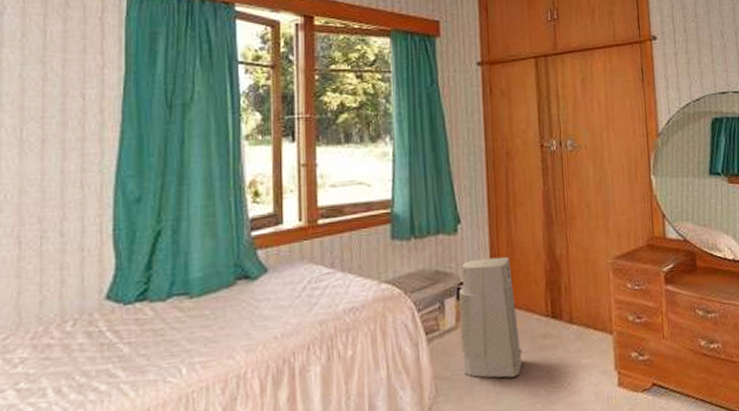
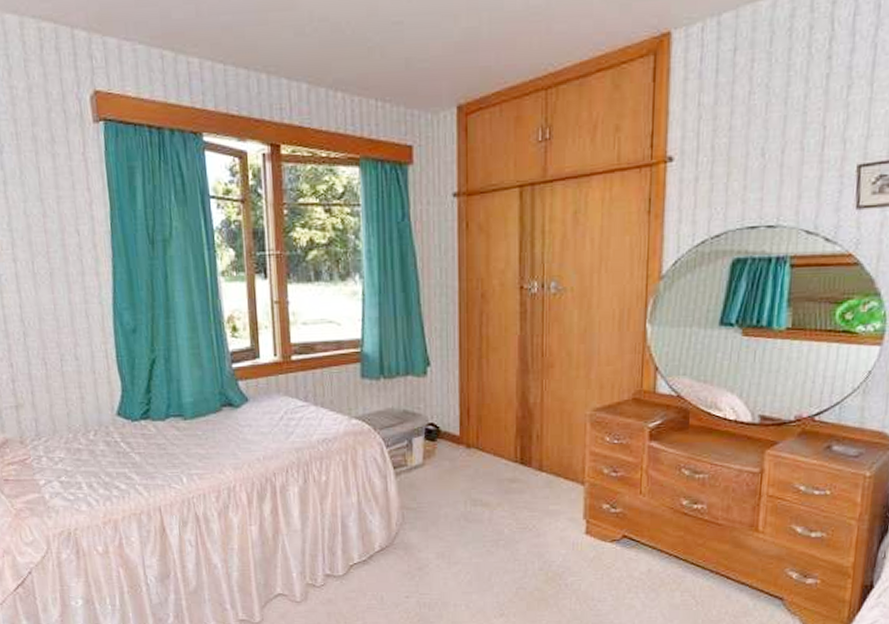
air purifier: present [458,256,523,378] -> none [426,401,488,515]

